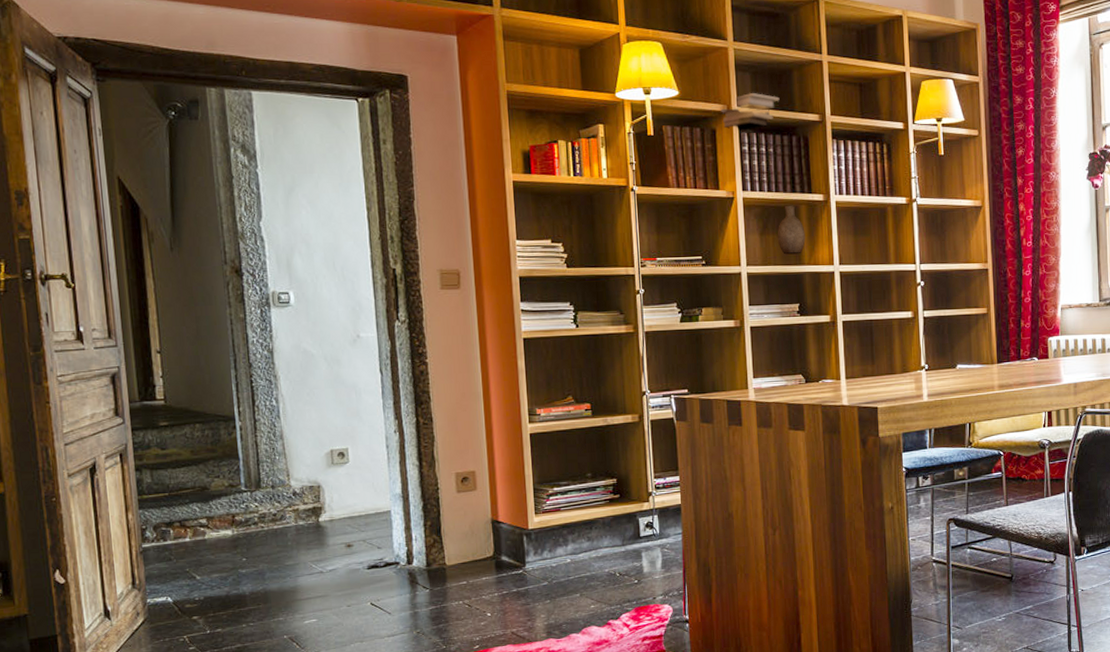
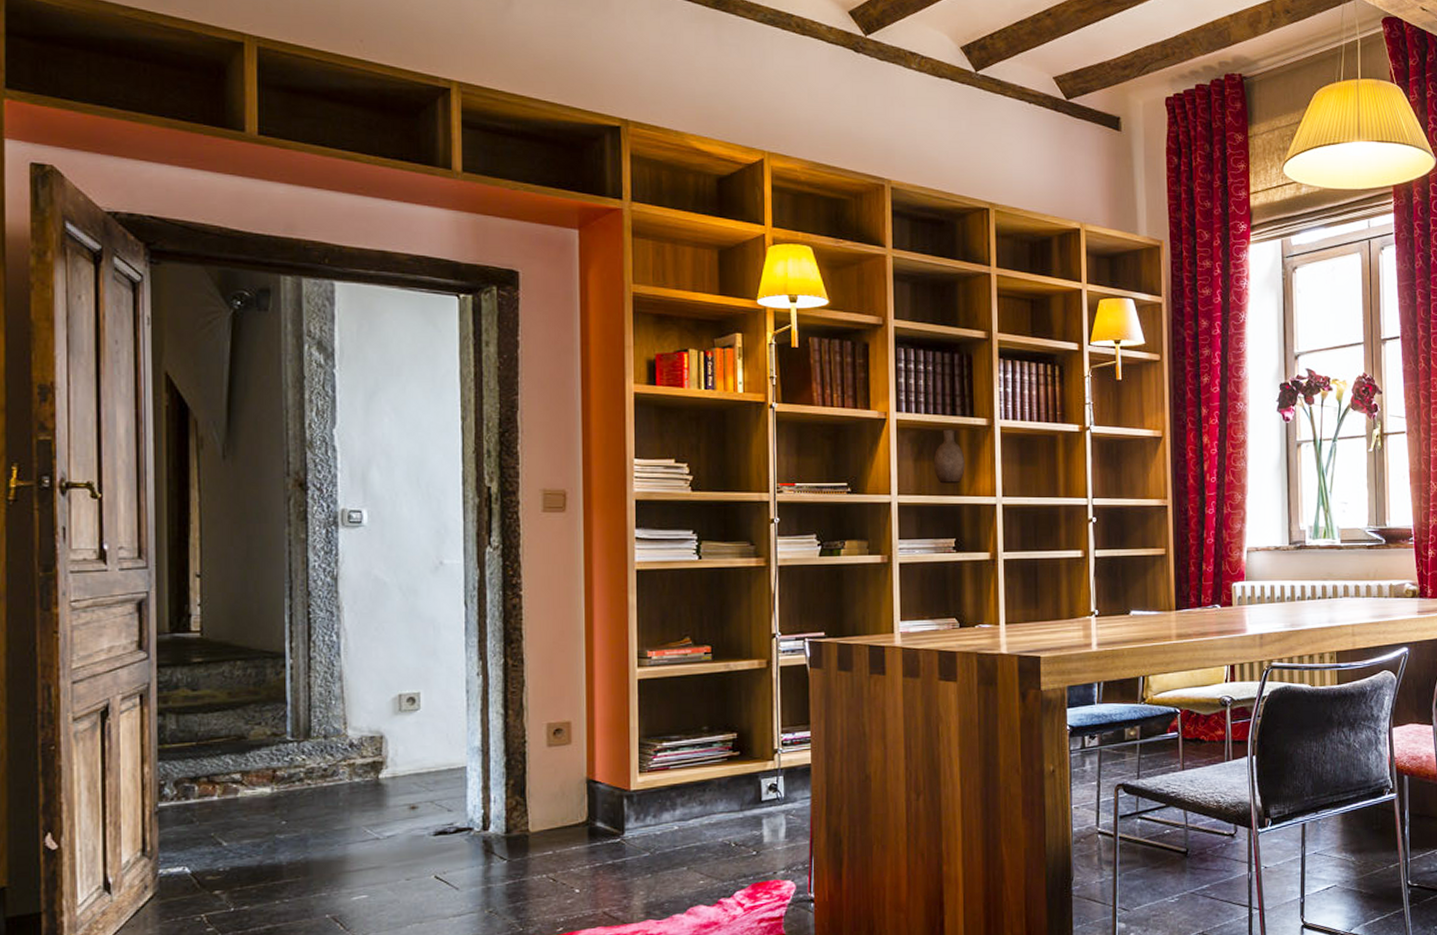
books: present [720,93,780,131] -> none [875,305,942,346]

